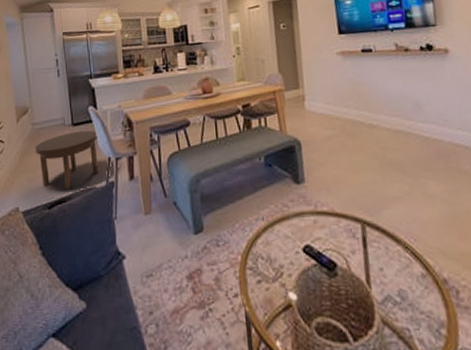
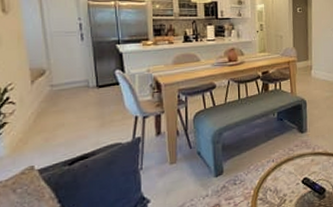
side table: present [34,130,99,190] -> none [53,92,126,147]

